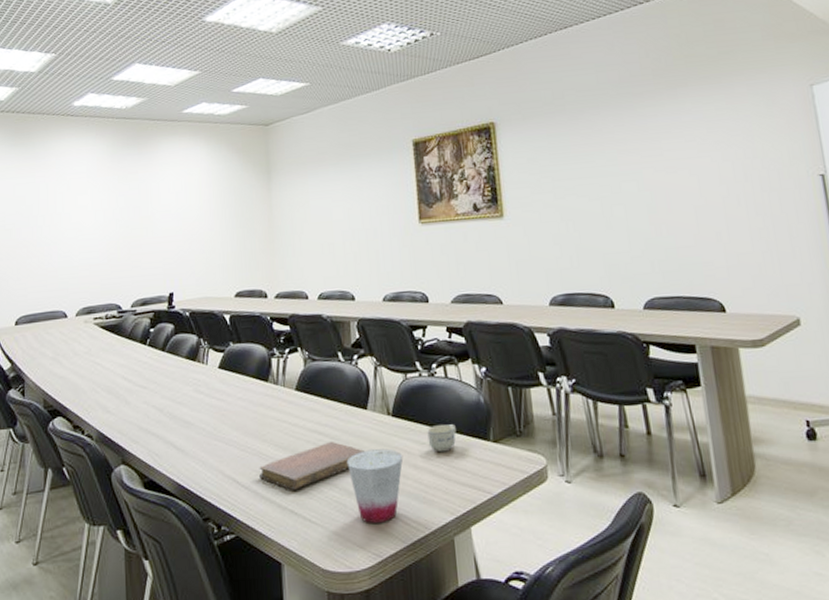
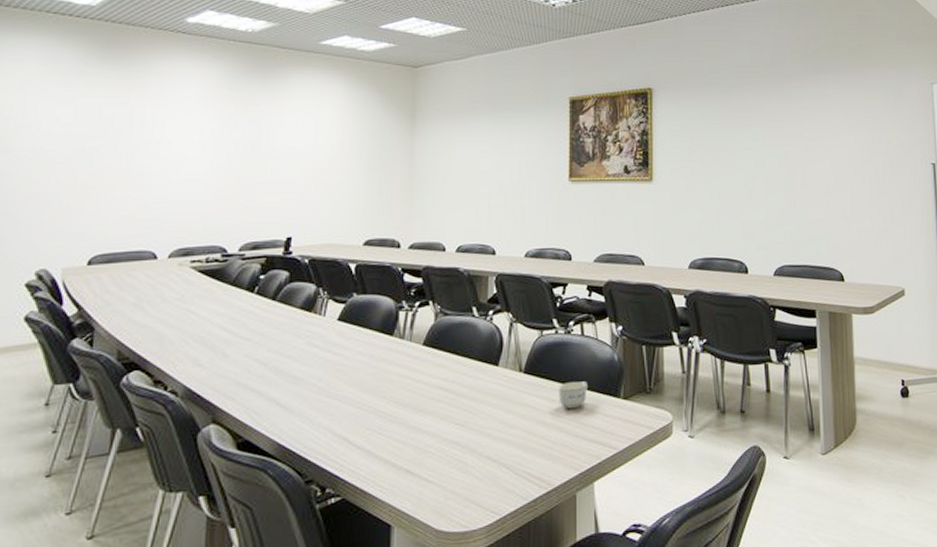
notebook: present [259,442,366,490] -> none [374,399,493,449]
cup: present [346,449,403,523] -> none [472,405,532,481]

